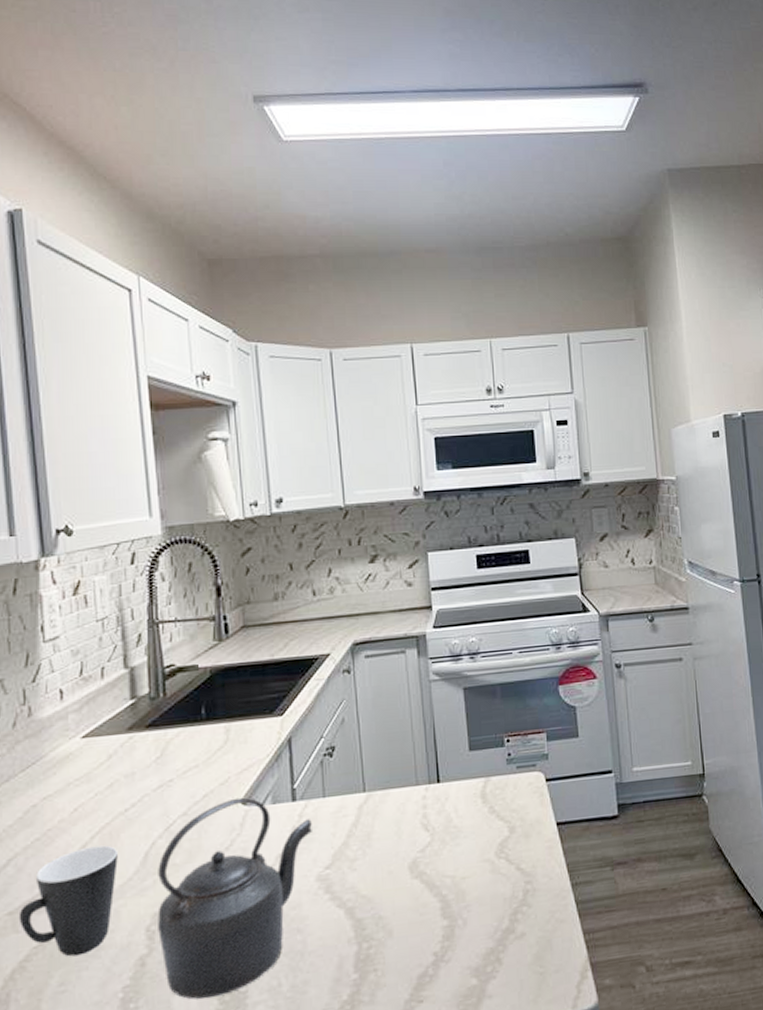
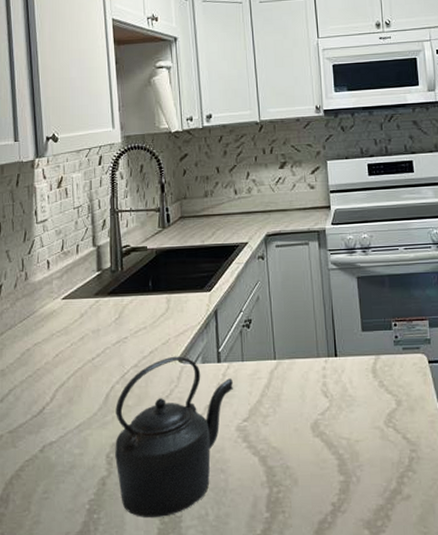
mug: present [18,845,118,957] -> none [16,385,87,471]

